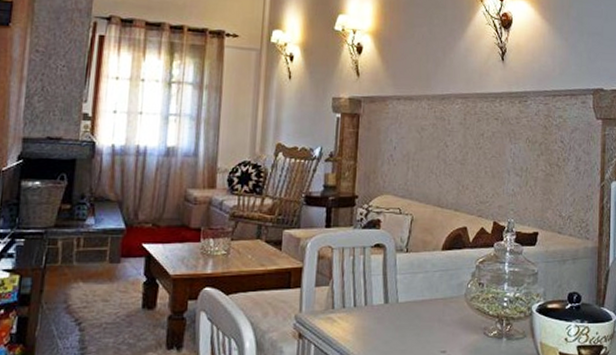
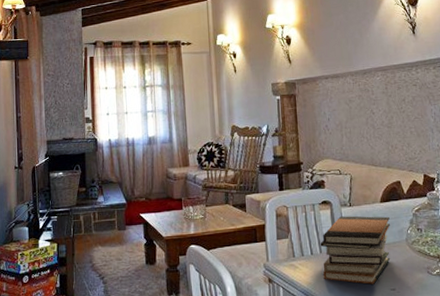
book stack: none [365,263,450,345] -> present [320,216,391,285]

